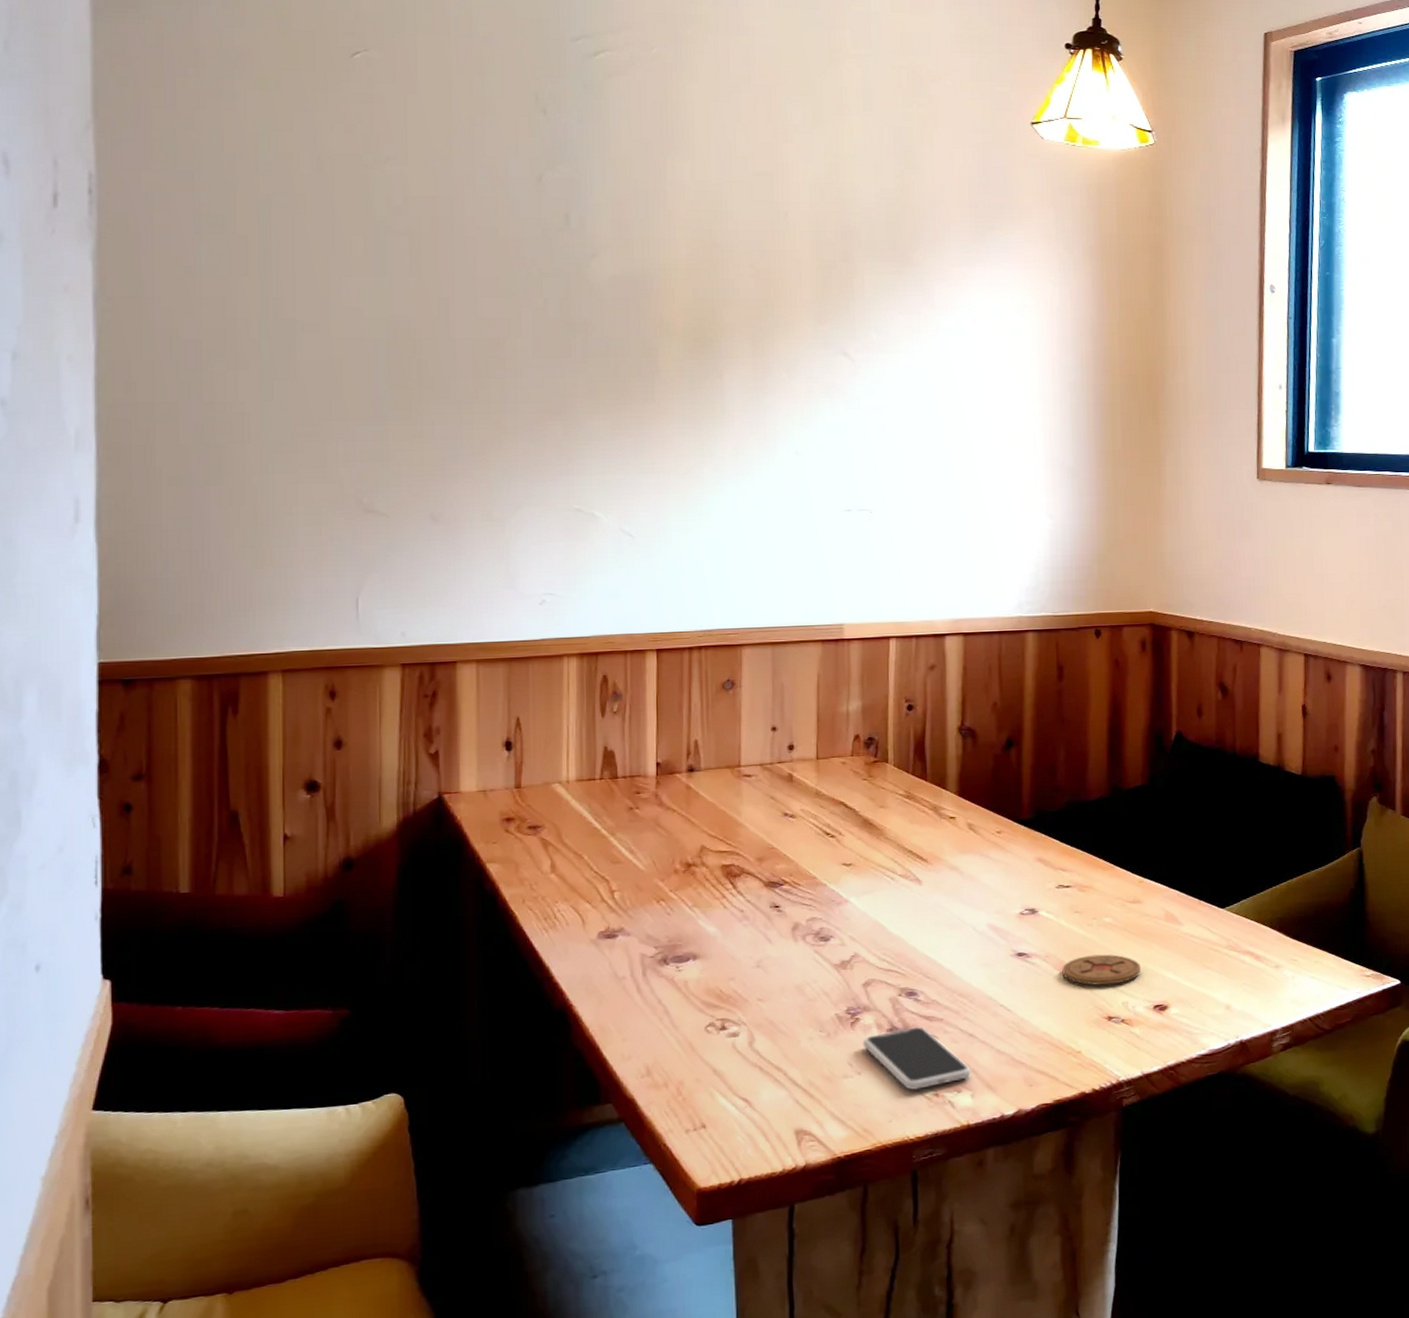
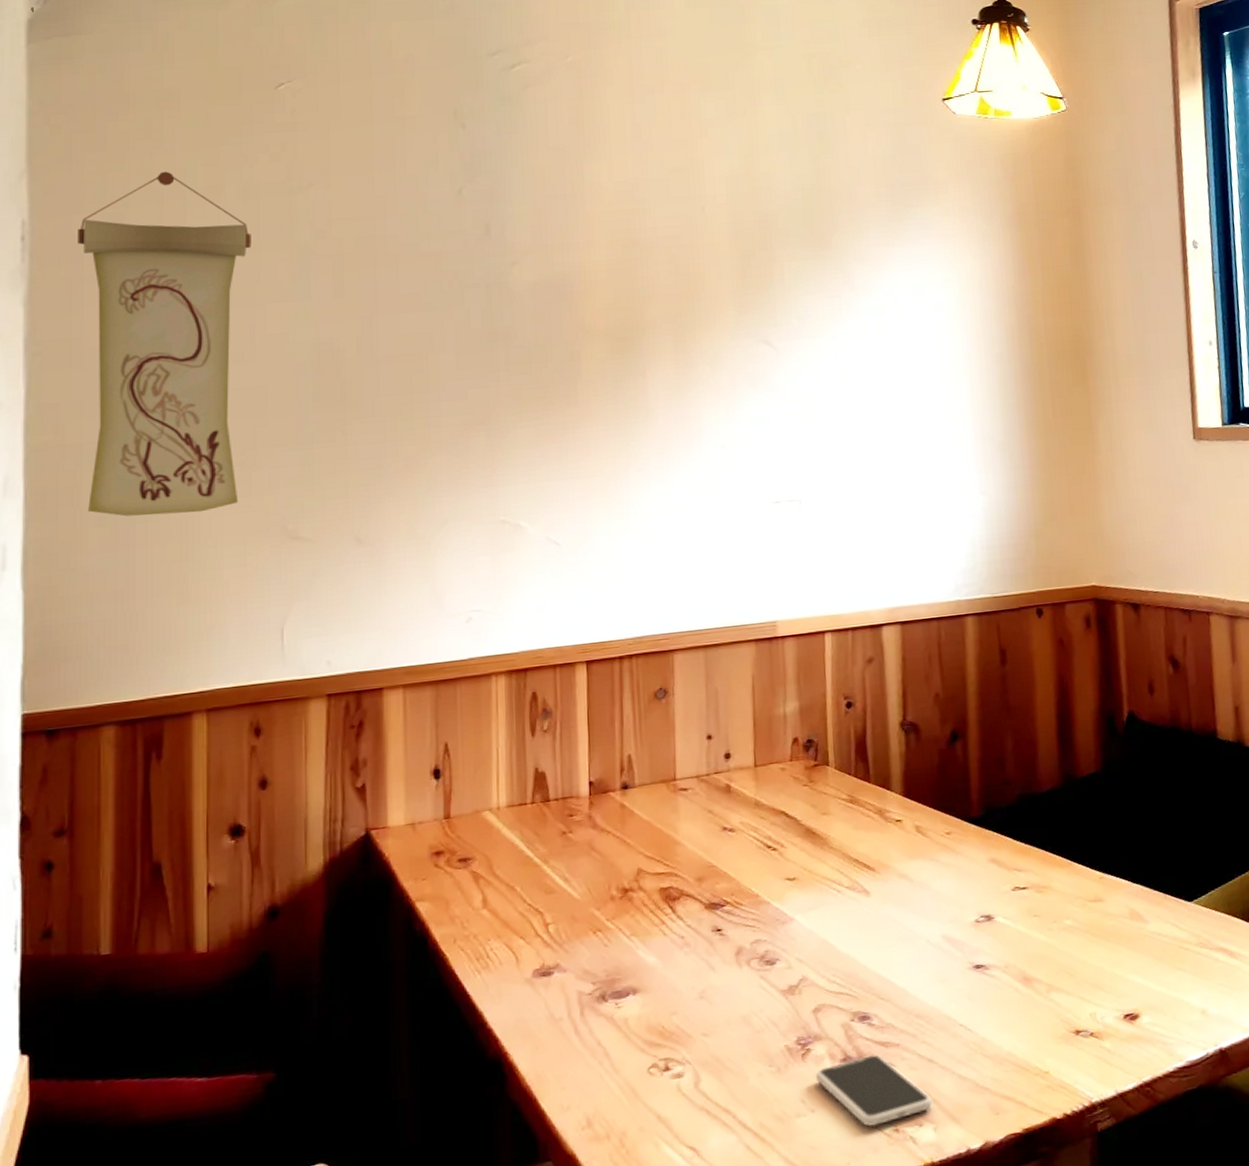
wall scroll: none [147,133,326,480] -> present [78,171,251,517]
coaster: present [1062,954,1141,986] -> none [1023,960,1107,997]

